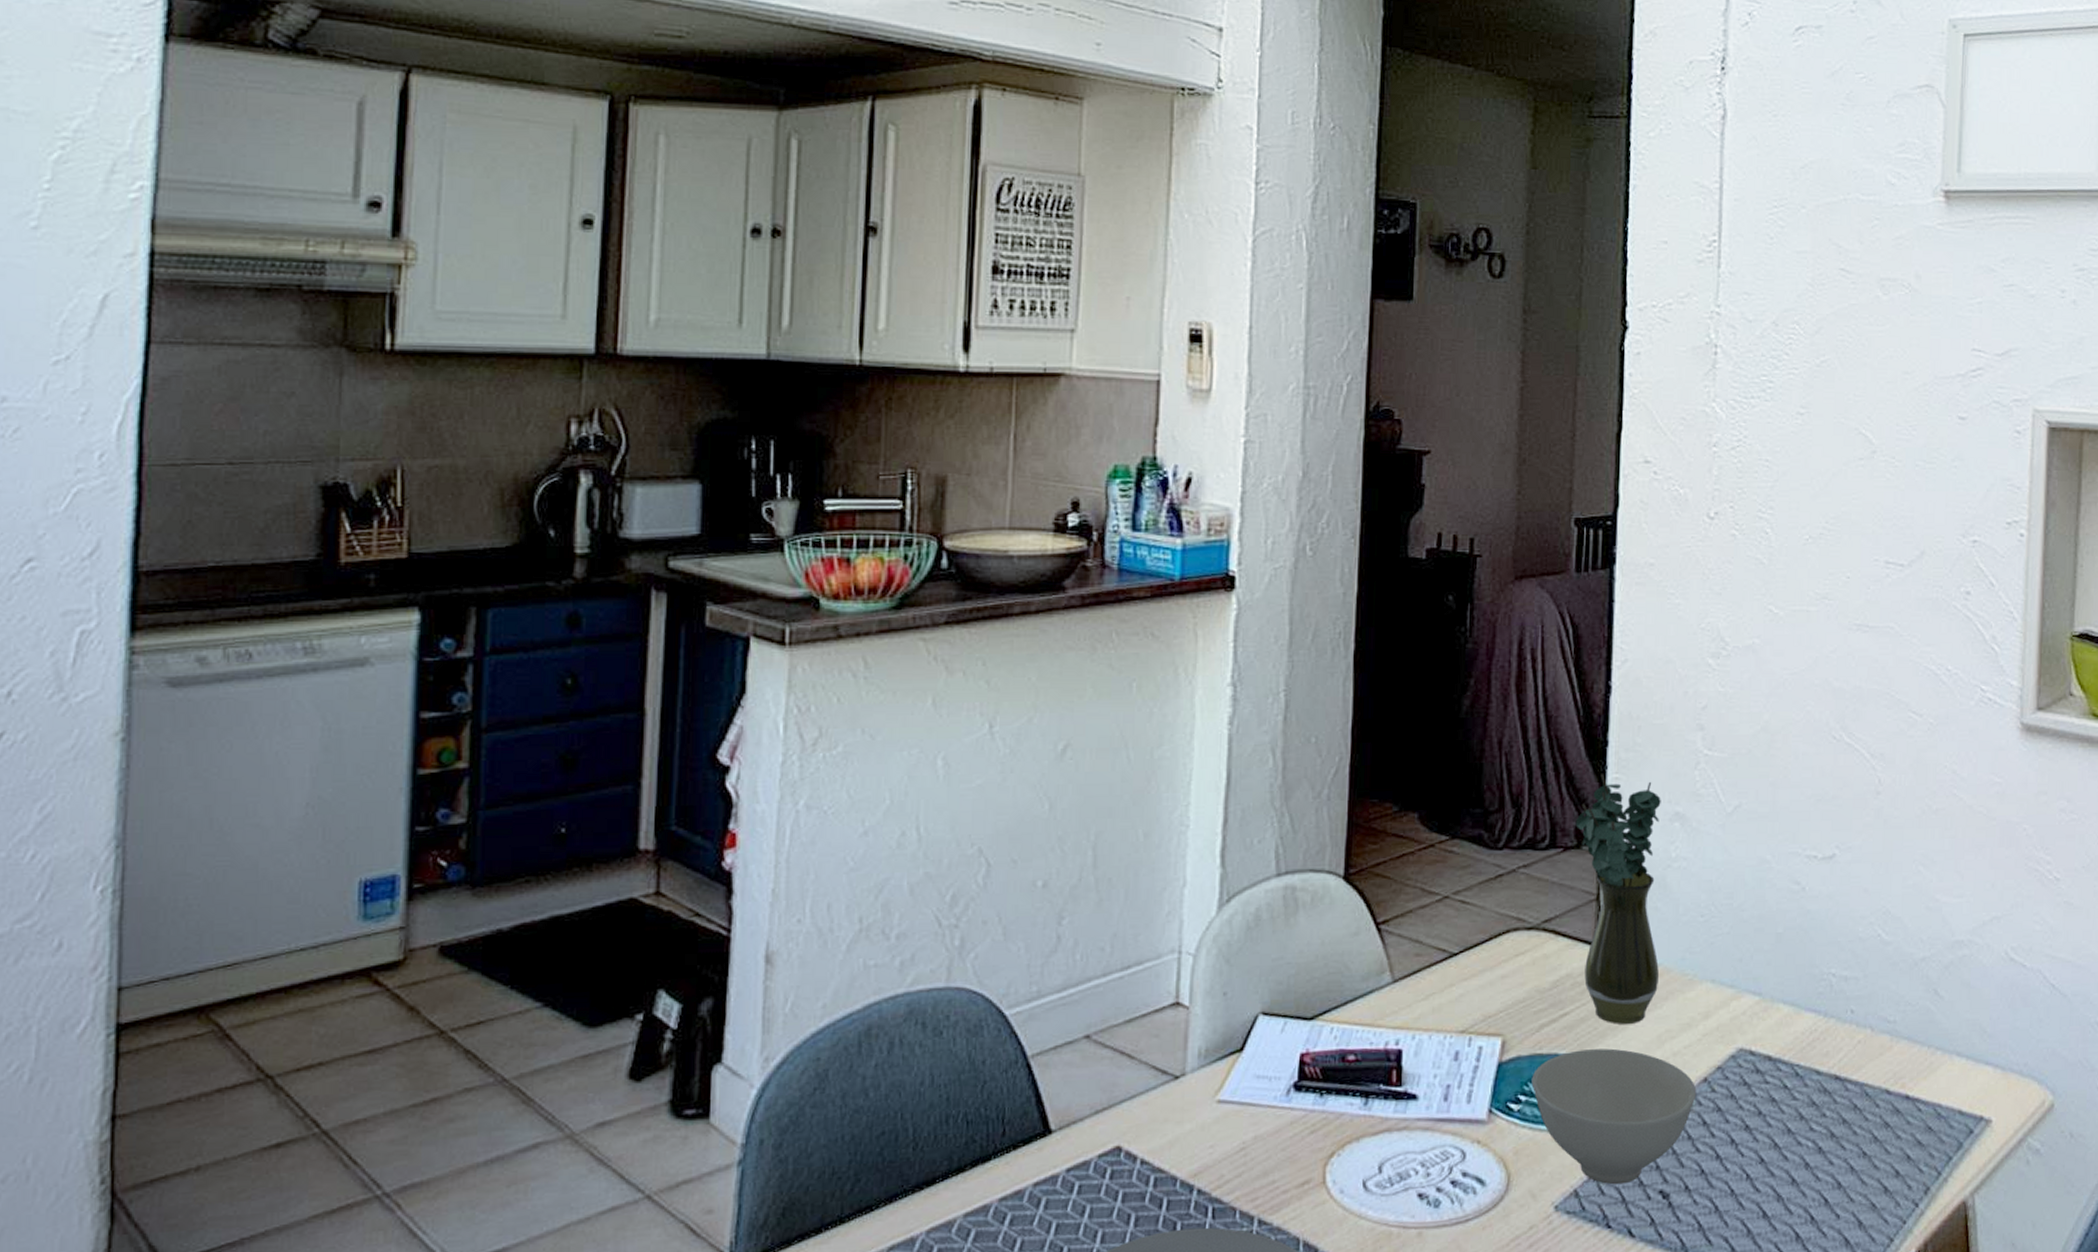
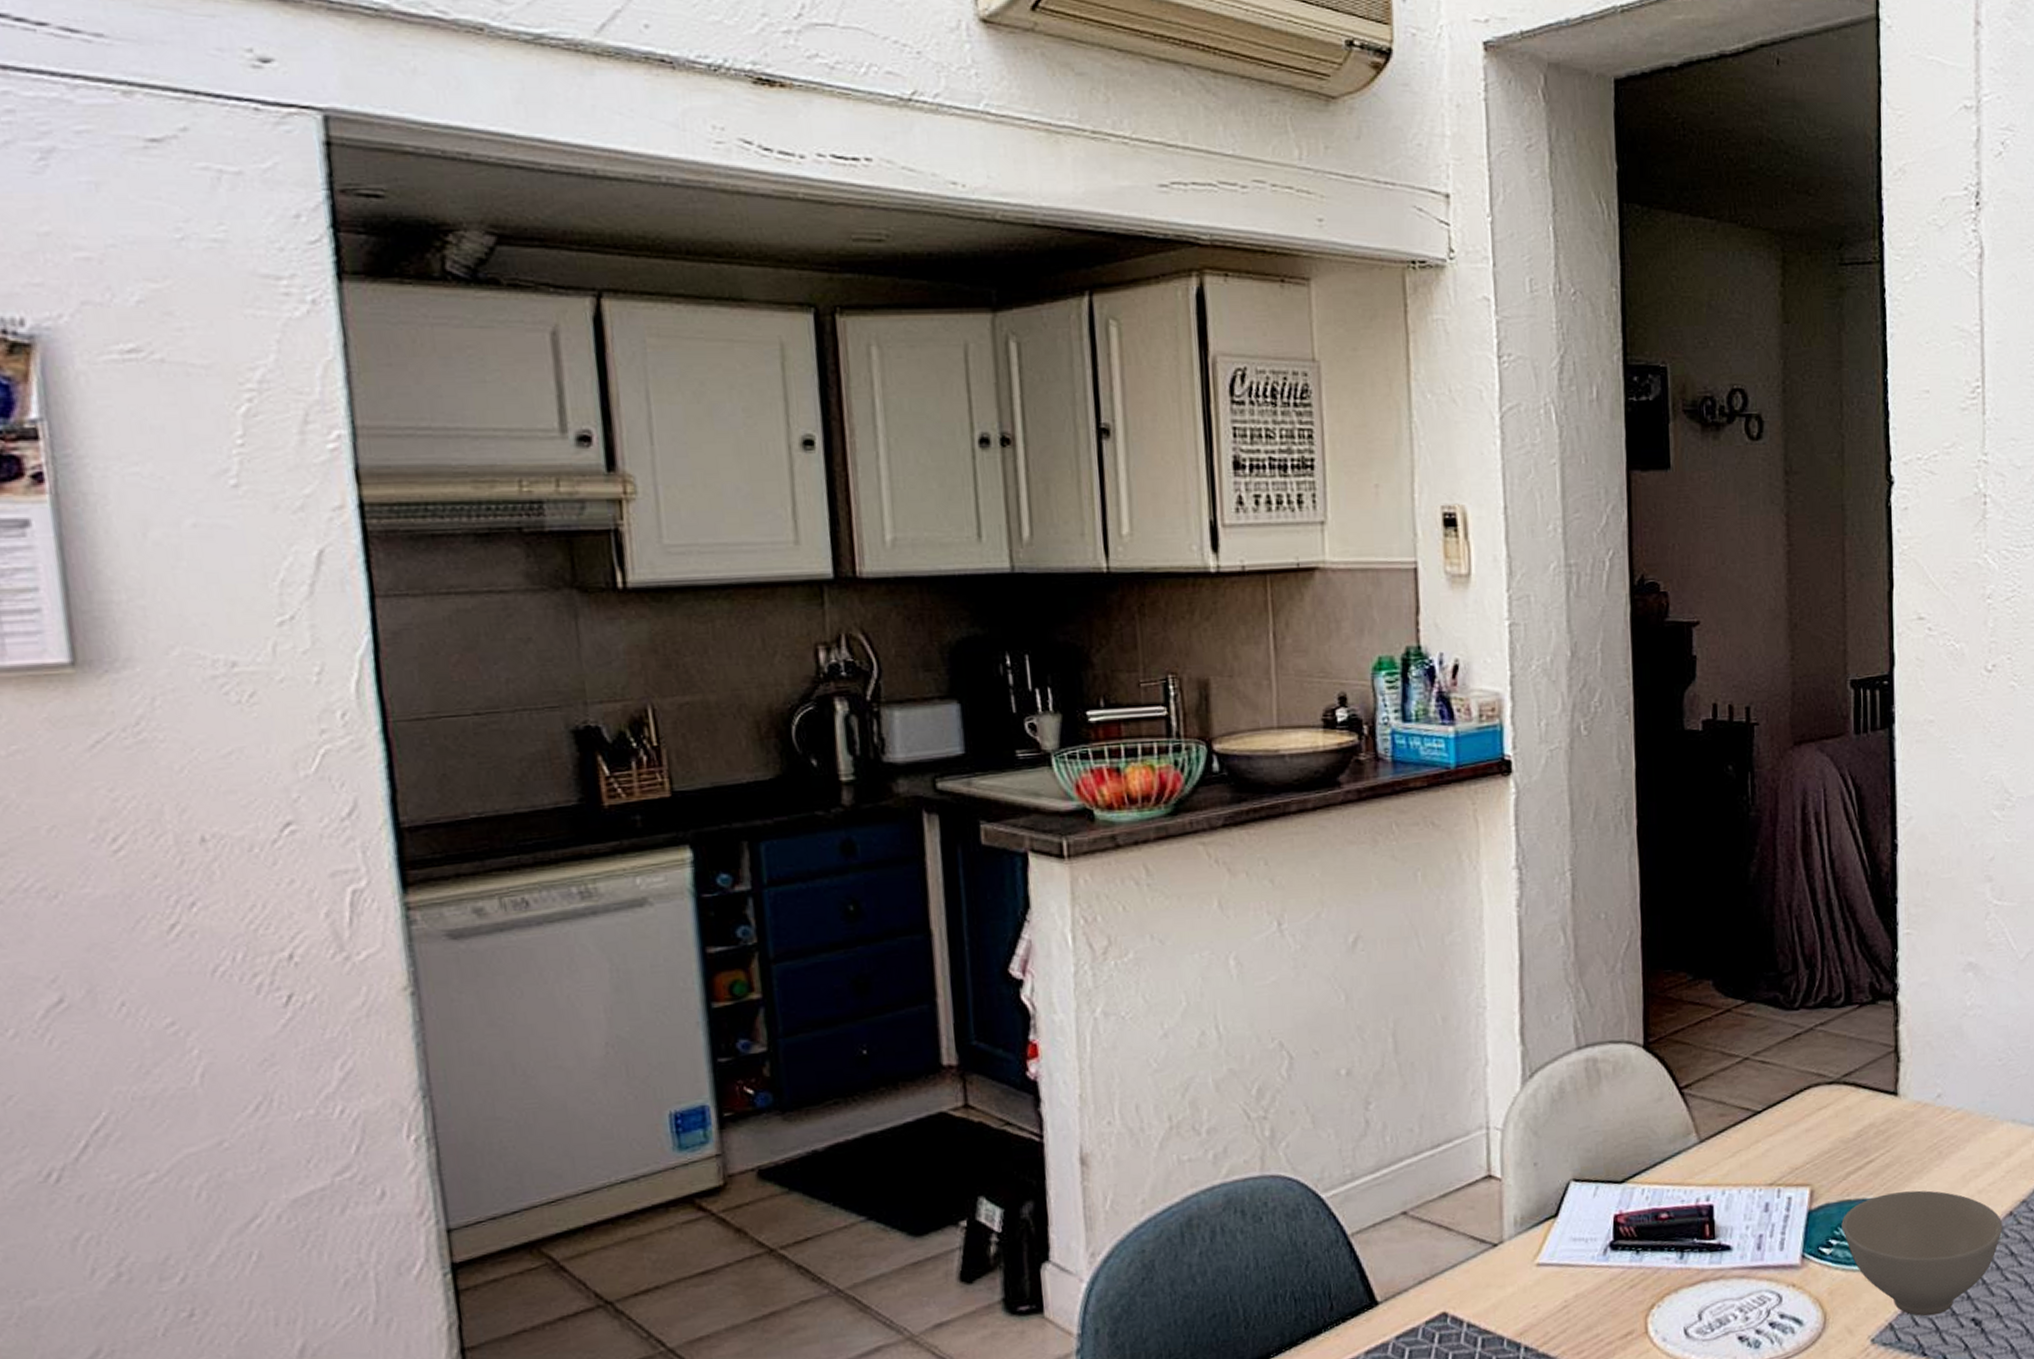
vase: present [1575,773,1661,1024] -> none [1869,929,1960,1168]

